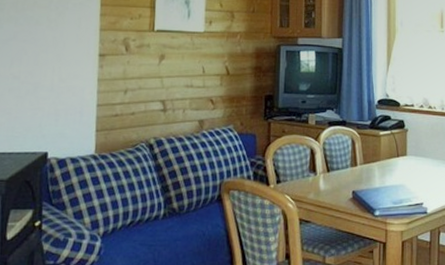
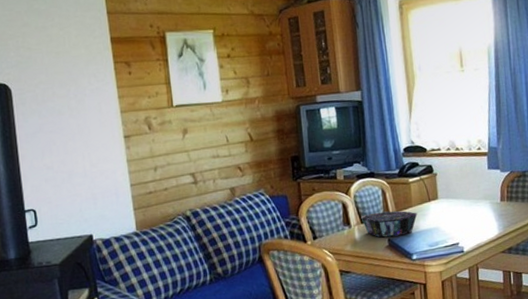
decorative bowl: none [327,162,385,189] -> present [360,210,418,237]

